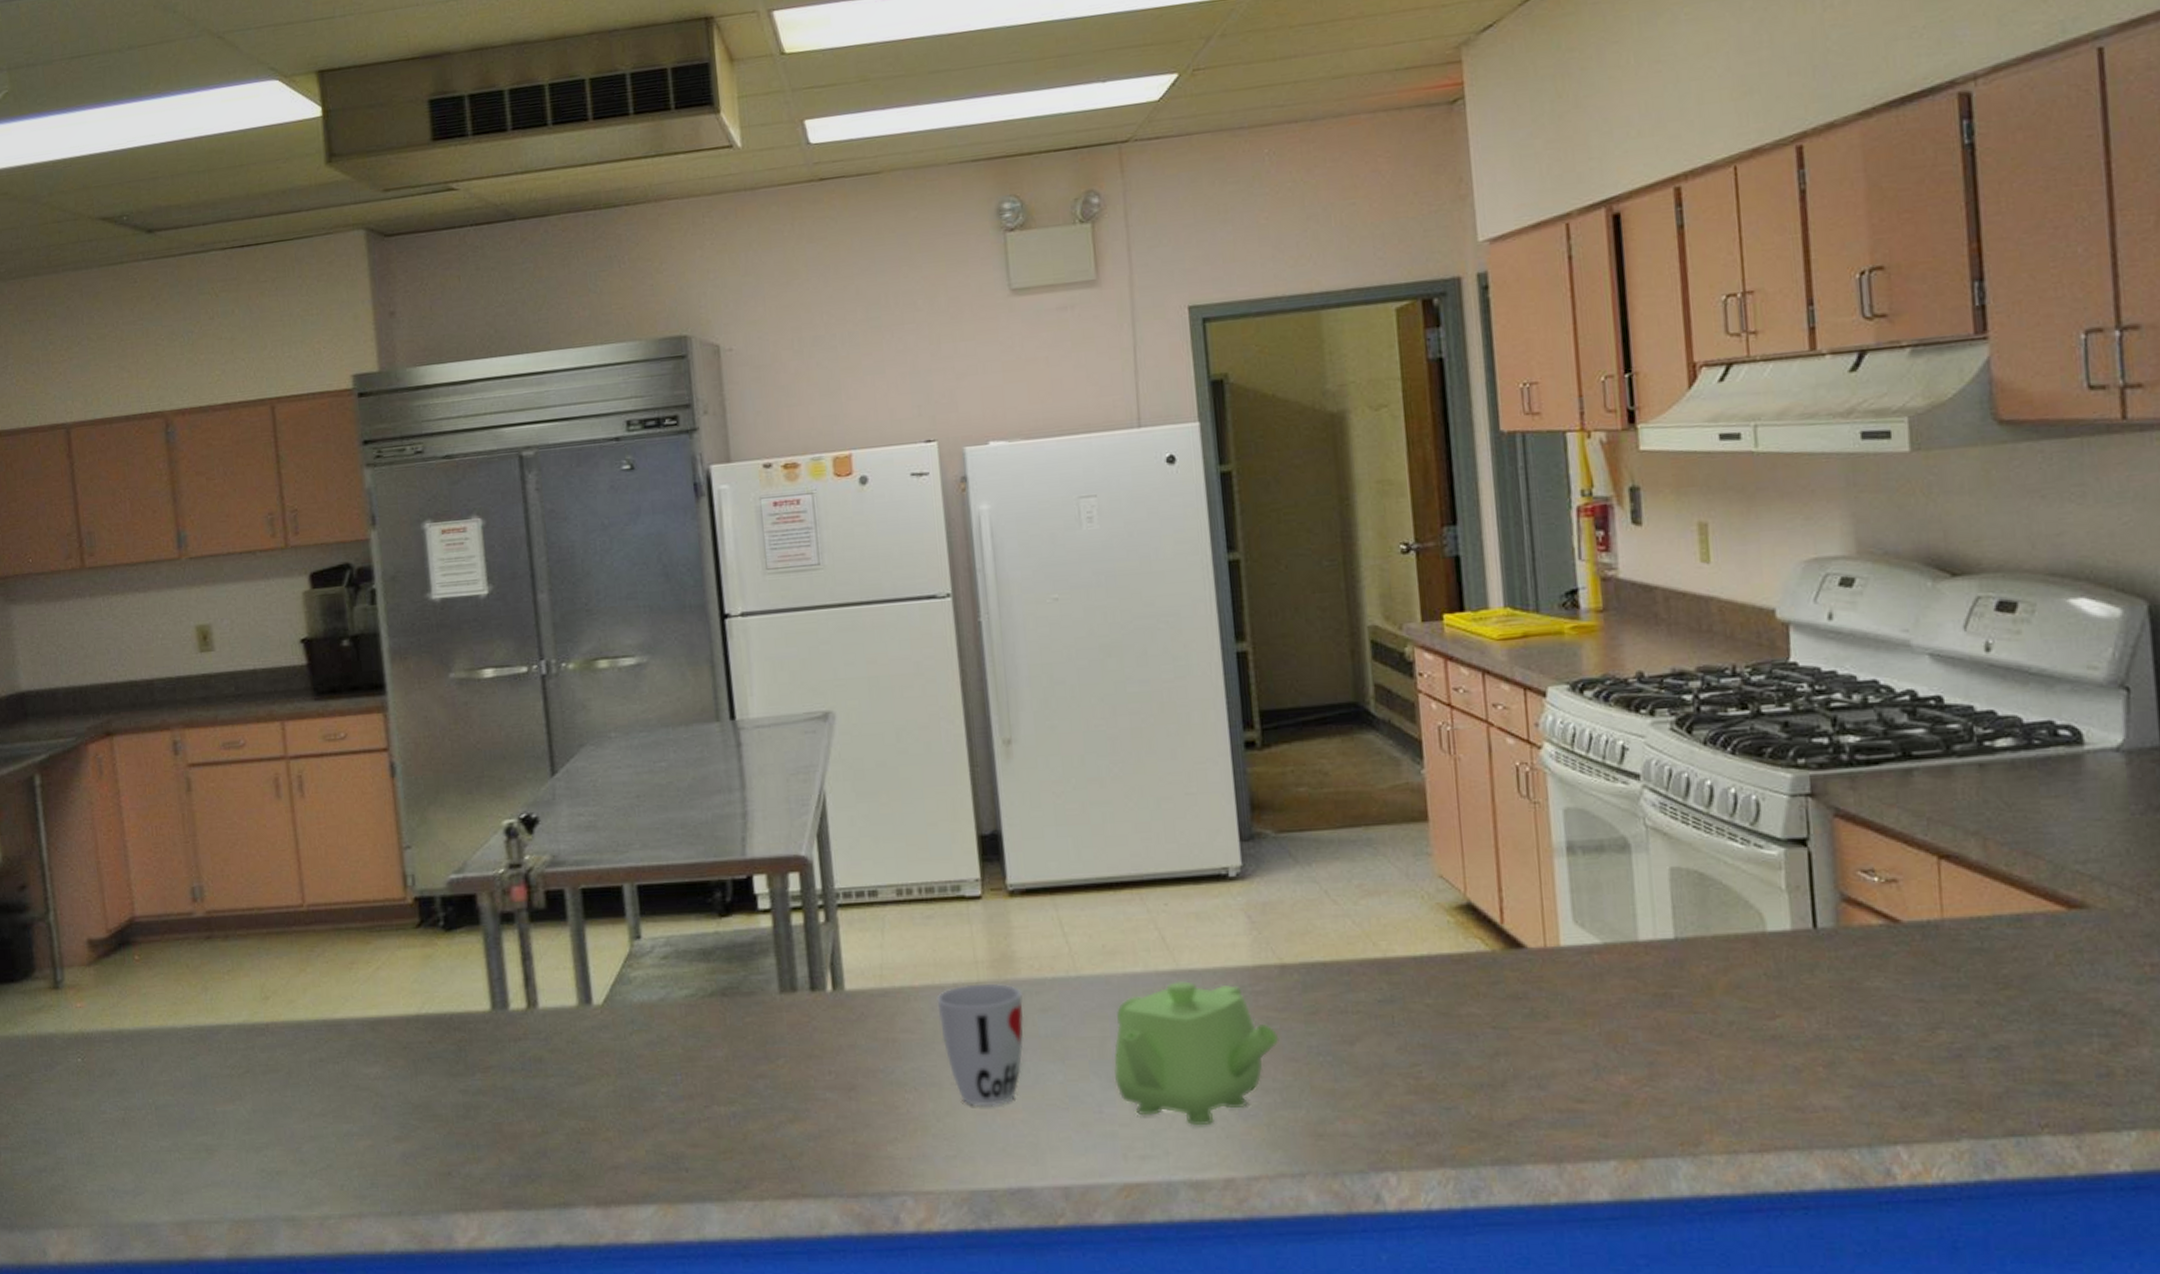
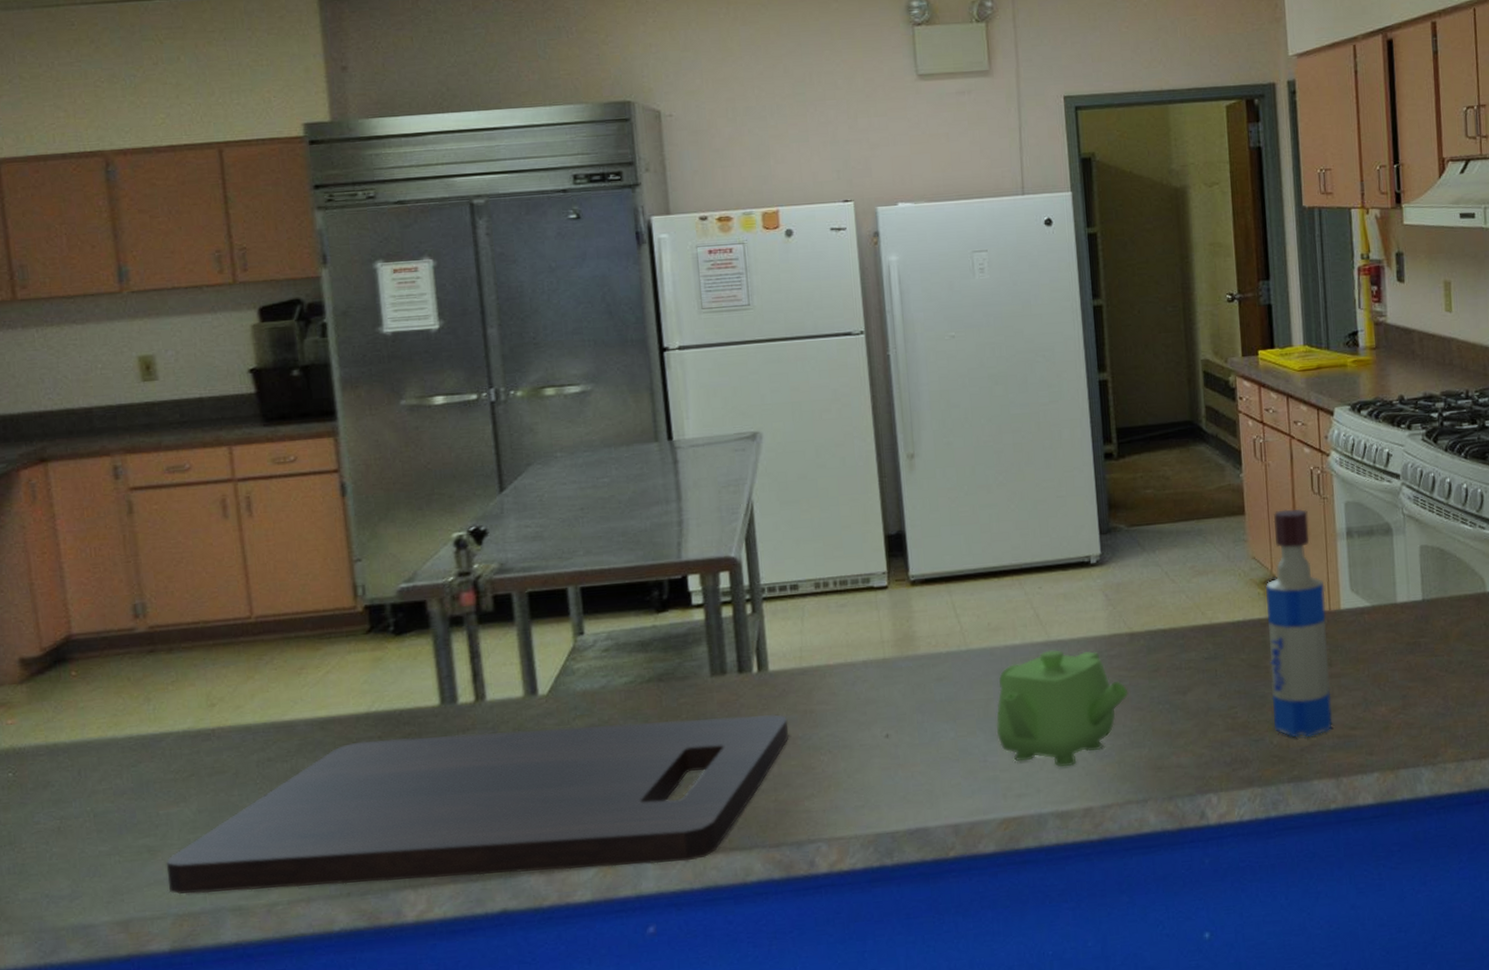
cutting board: none [222,1040,869,1206] -> present [166,713,789,895]
cup: present [936,983,1024,1106] -> none [848,659,923,763]
tequila bottle: none [1458,815,1551,1109] -> present [1266,508,1332,738]

